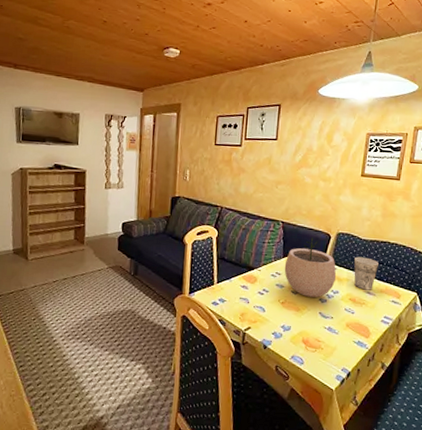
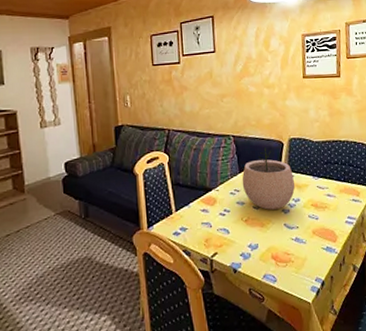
cup: present [354,256,379,291] -> none [310,159,334,193]

